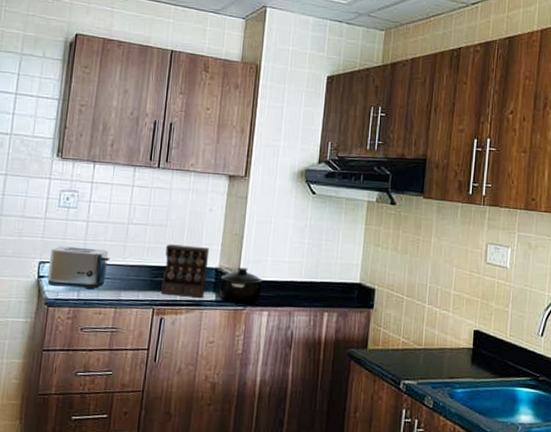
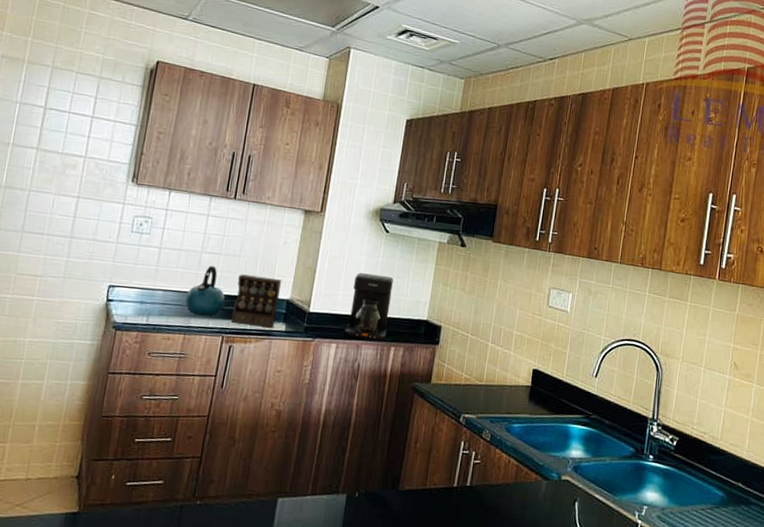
toaster: present [47,246,110,290] -> none [116,271,182,315]
kettle: none [115,237,154,288] -> present [185,266,226,316]
saucepan: present [219,267,263,304] -> none [289,300,333,336]
coffee maker: none [275,237,323,307] -> present [344,273,394,341]

